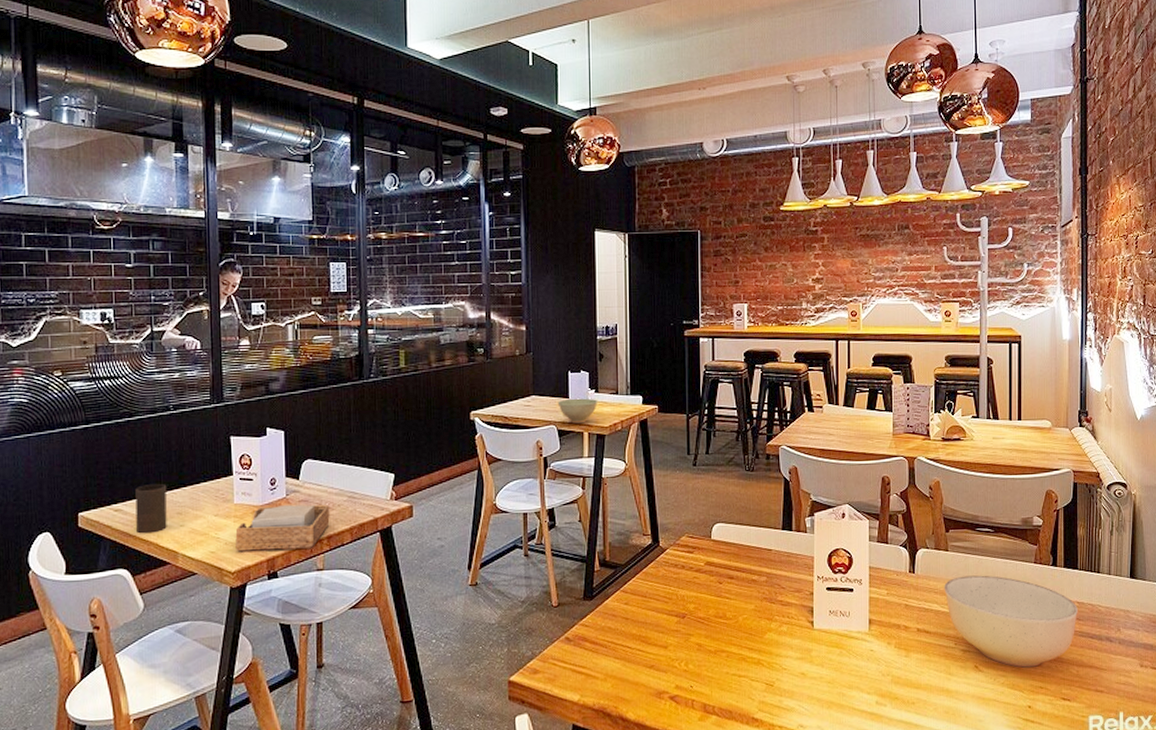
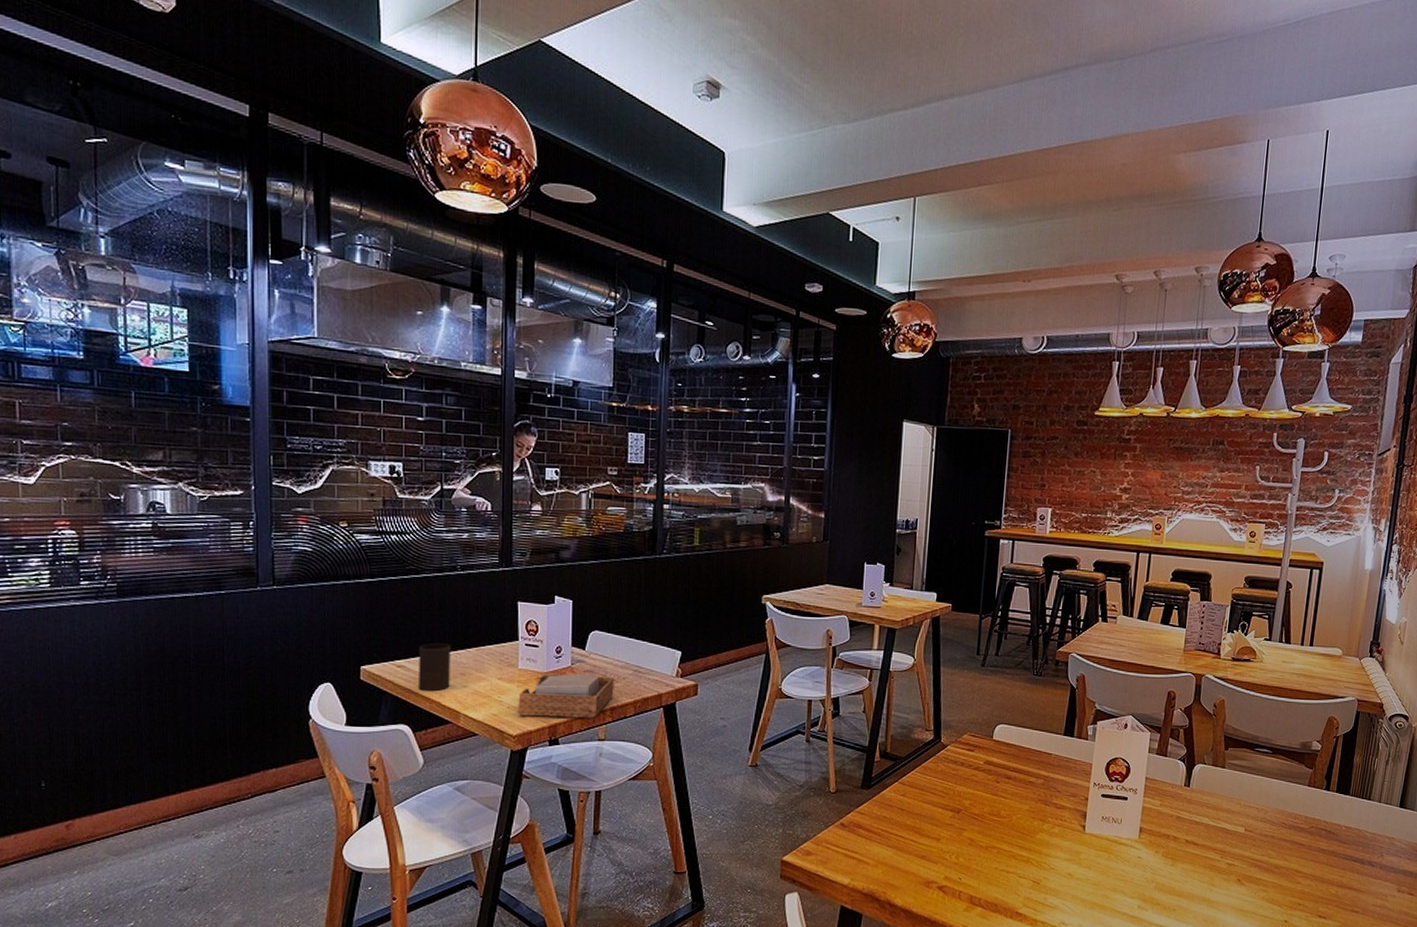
bowl: present [557,398,597,424] -> none [851,590,891,616]
bowl: present [944,575,1078,668] -> none [1216,793,1345,884]

